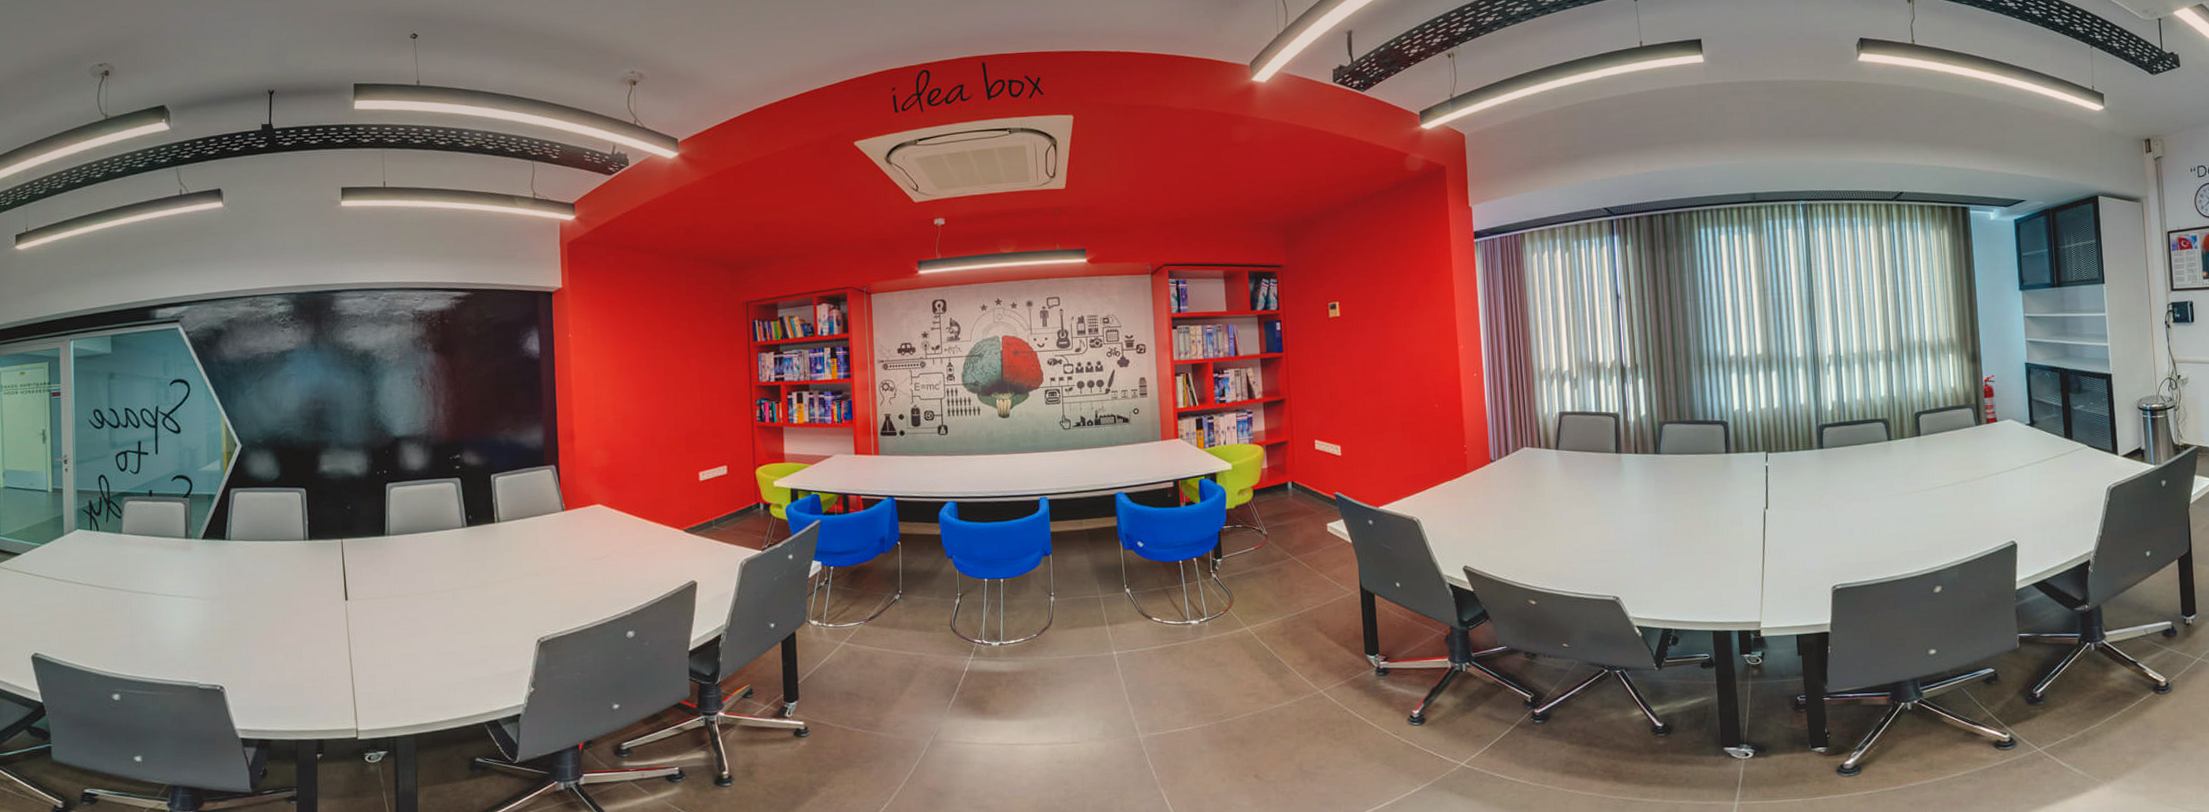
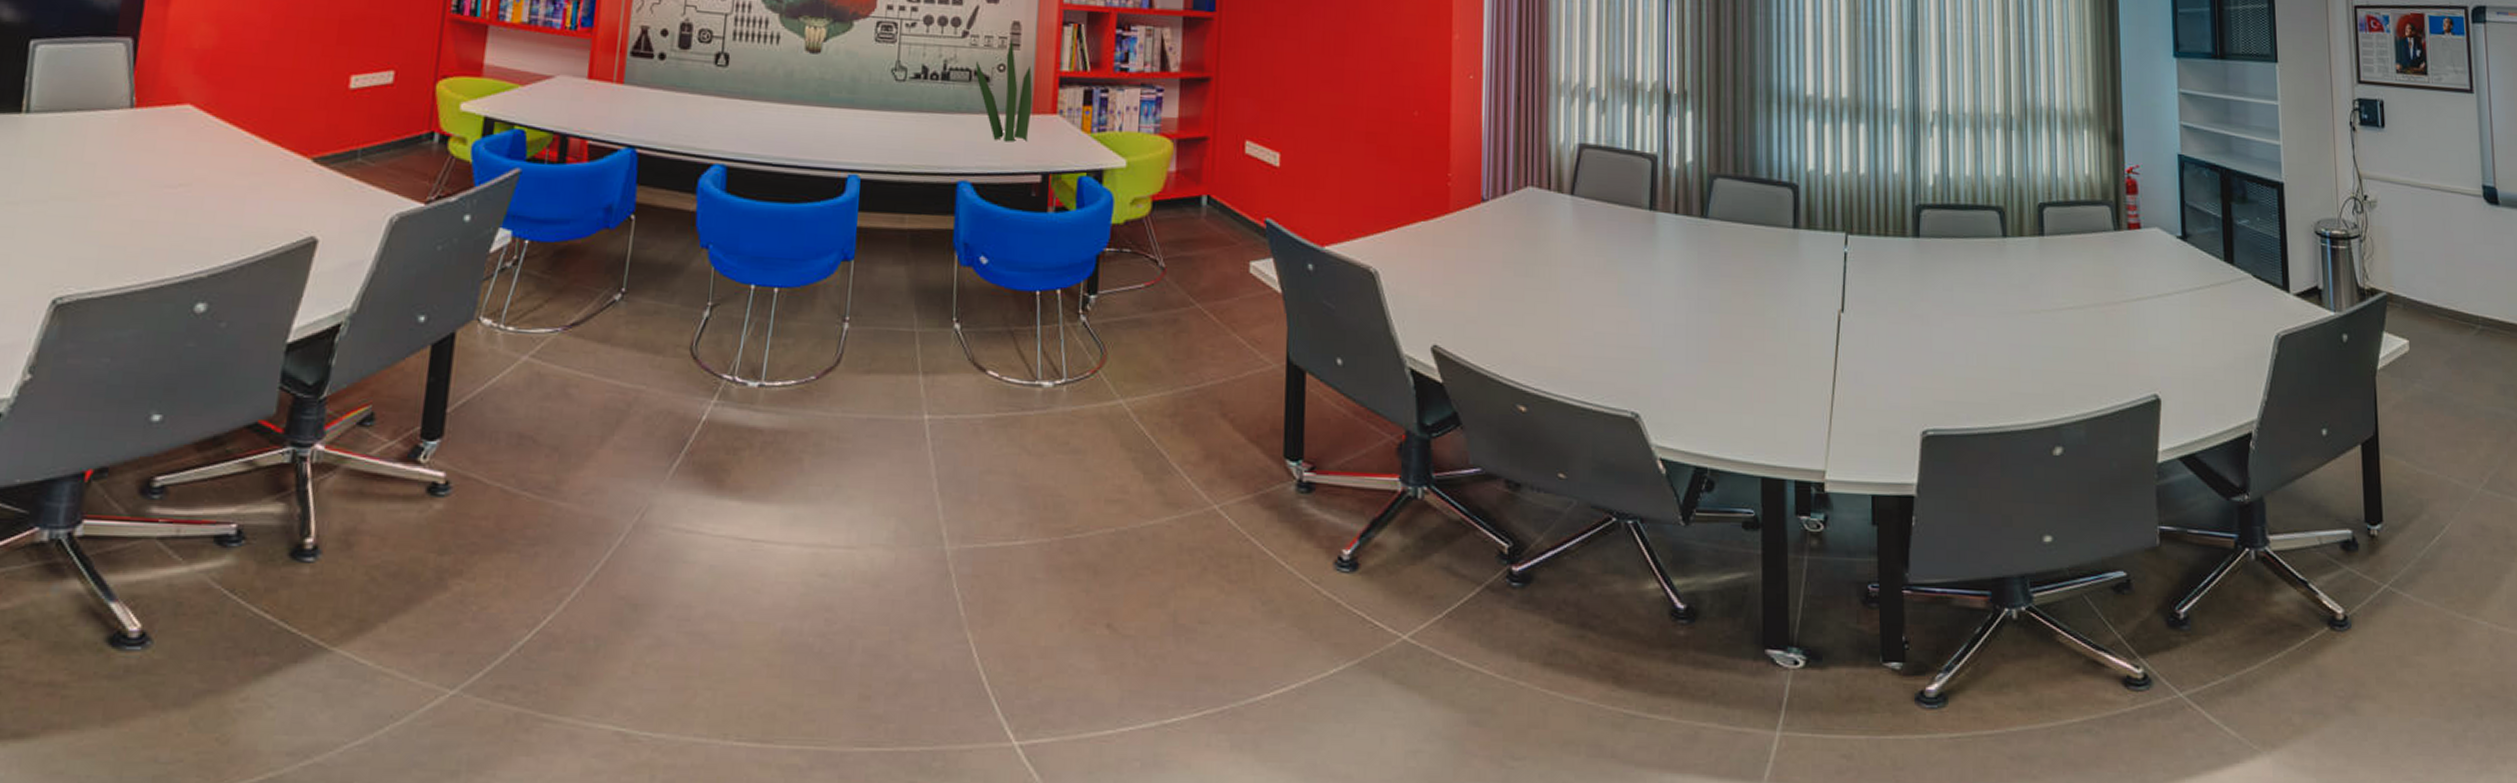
plant: none [1118,390,1161,462] -> present [975,39,1033,142]

